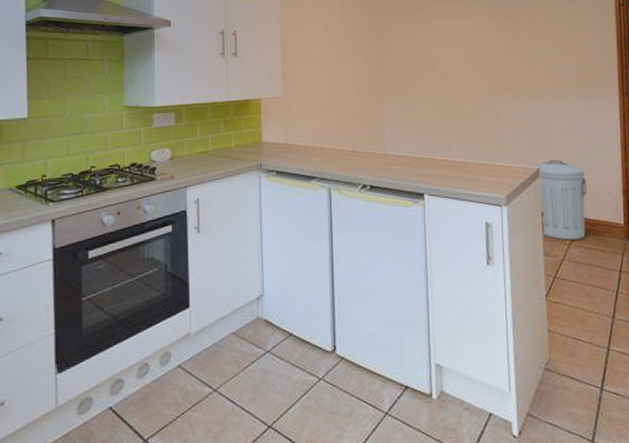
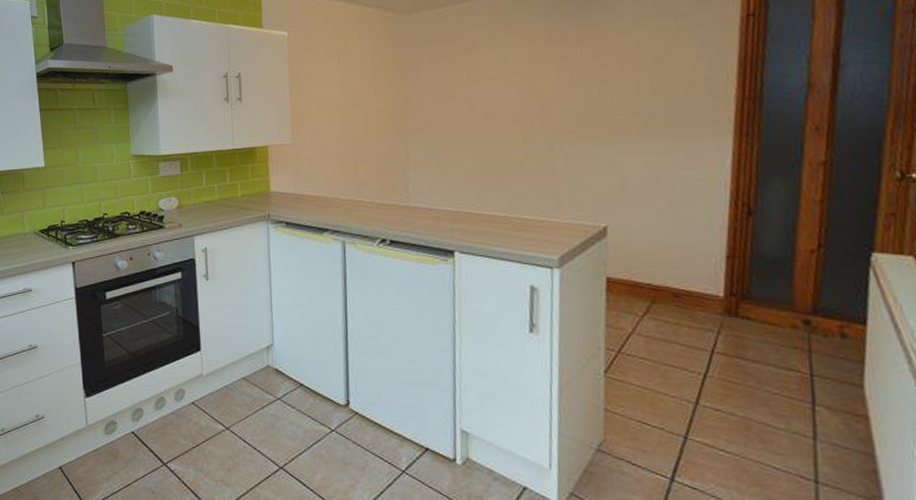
trash can: present [530,159,587,240] -> none [595,216,674,311]

